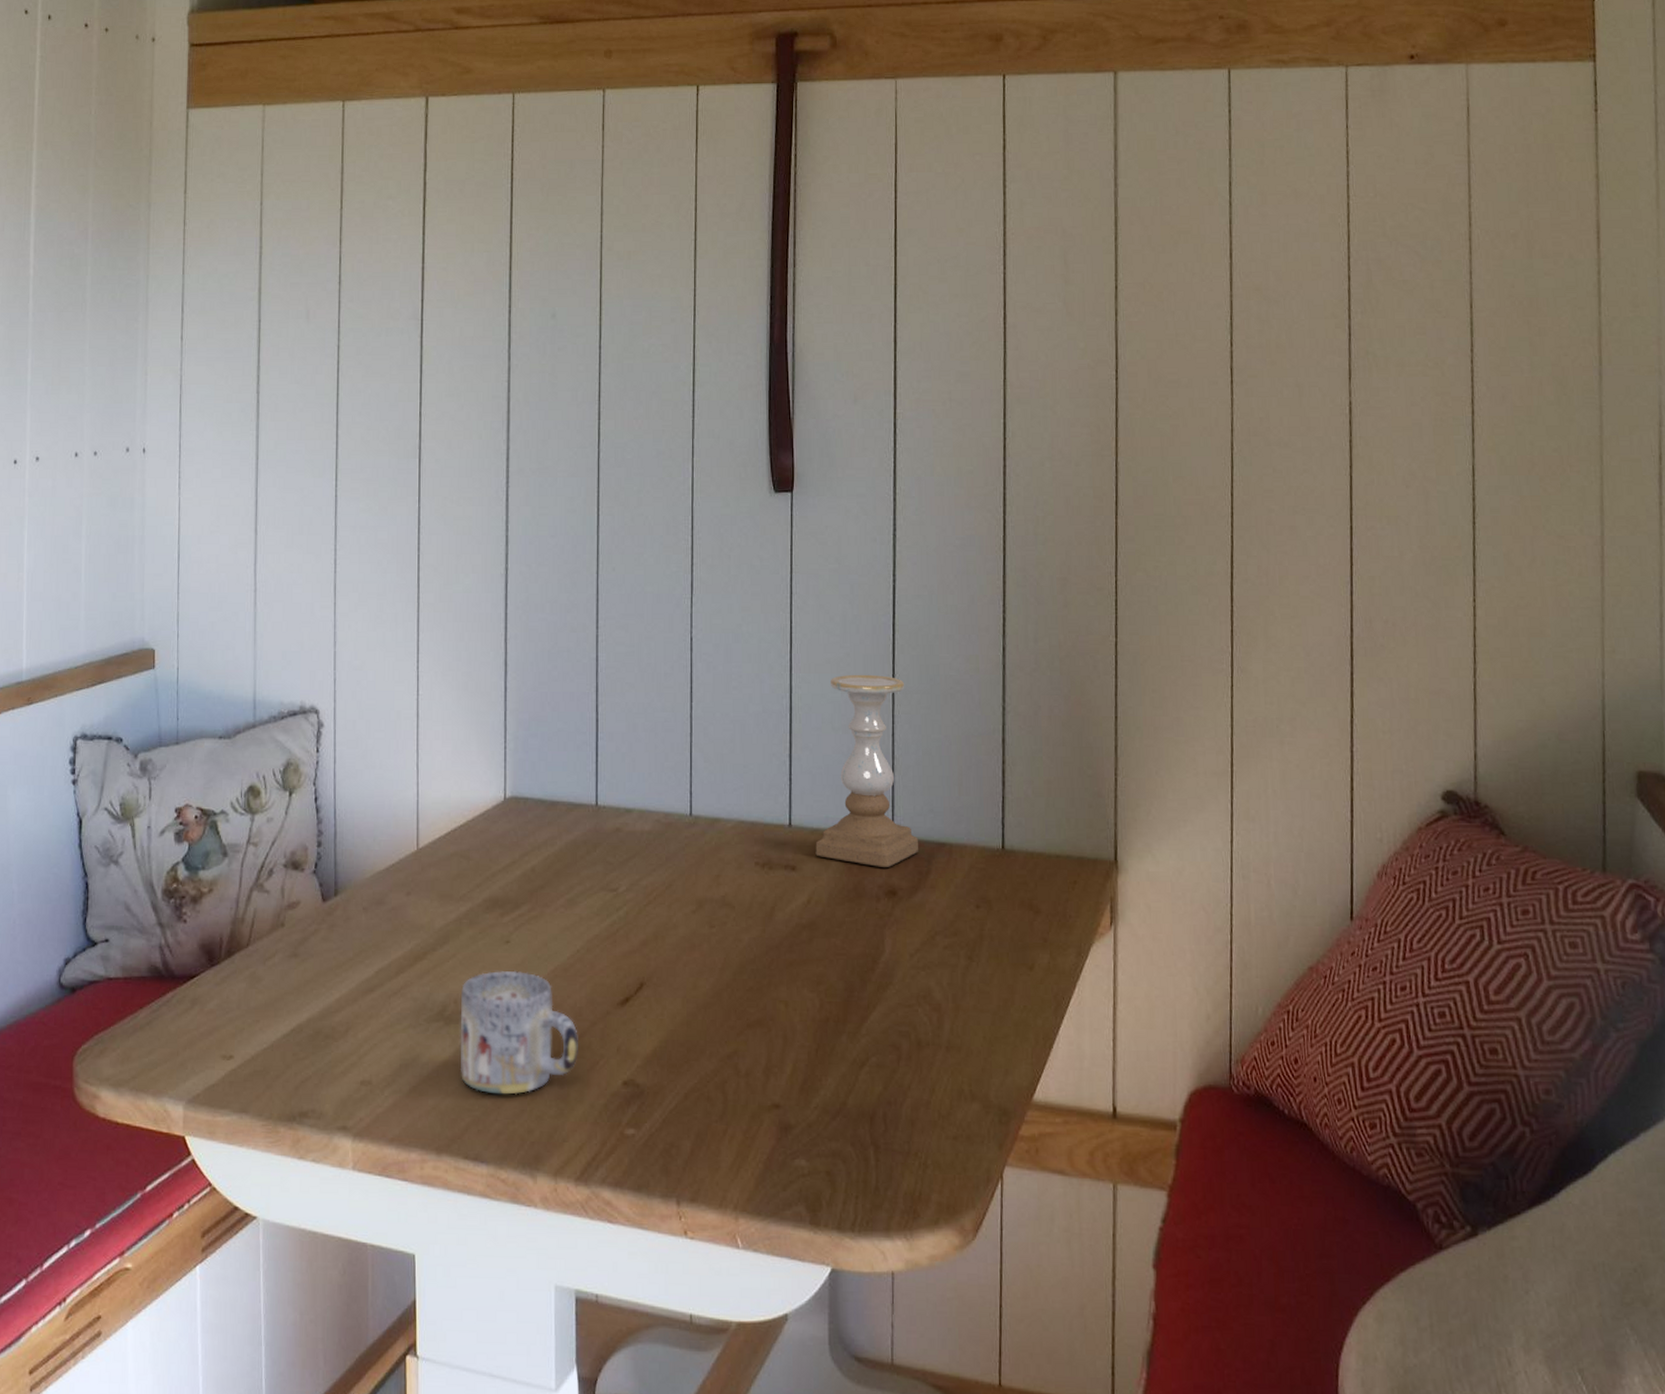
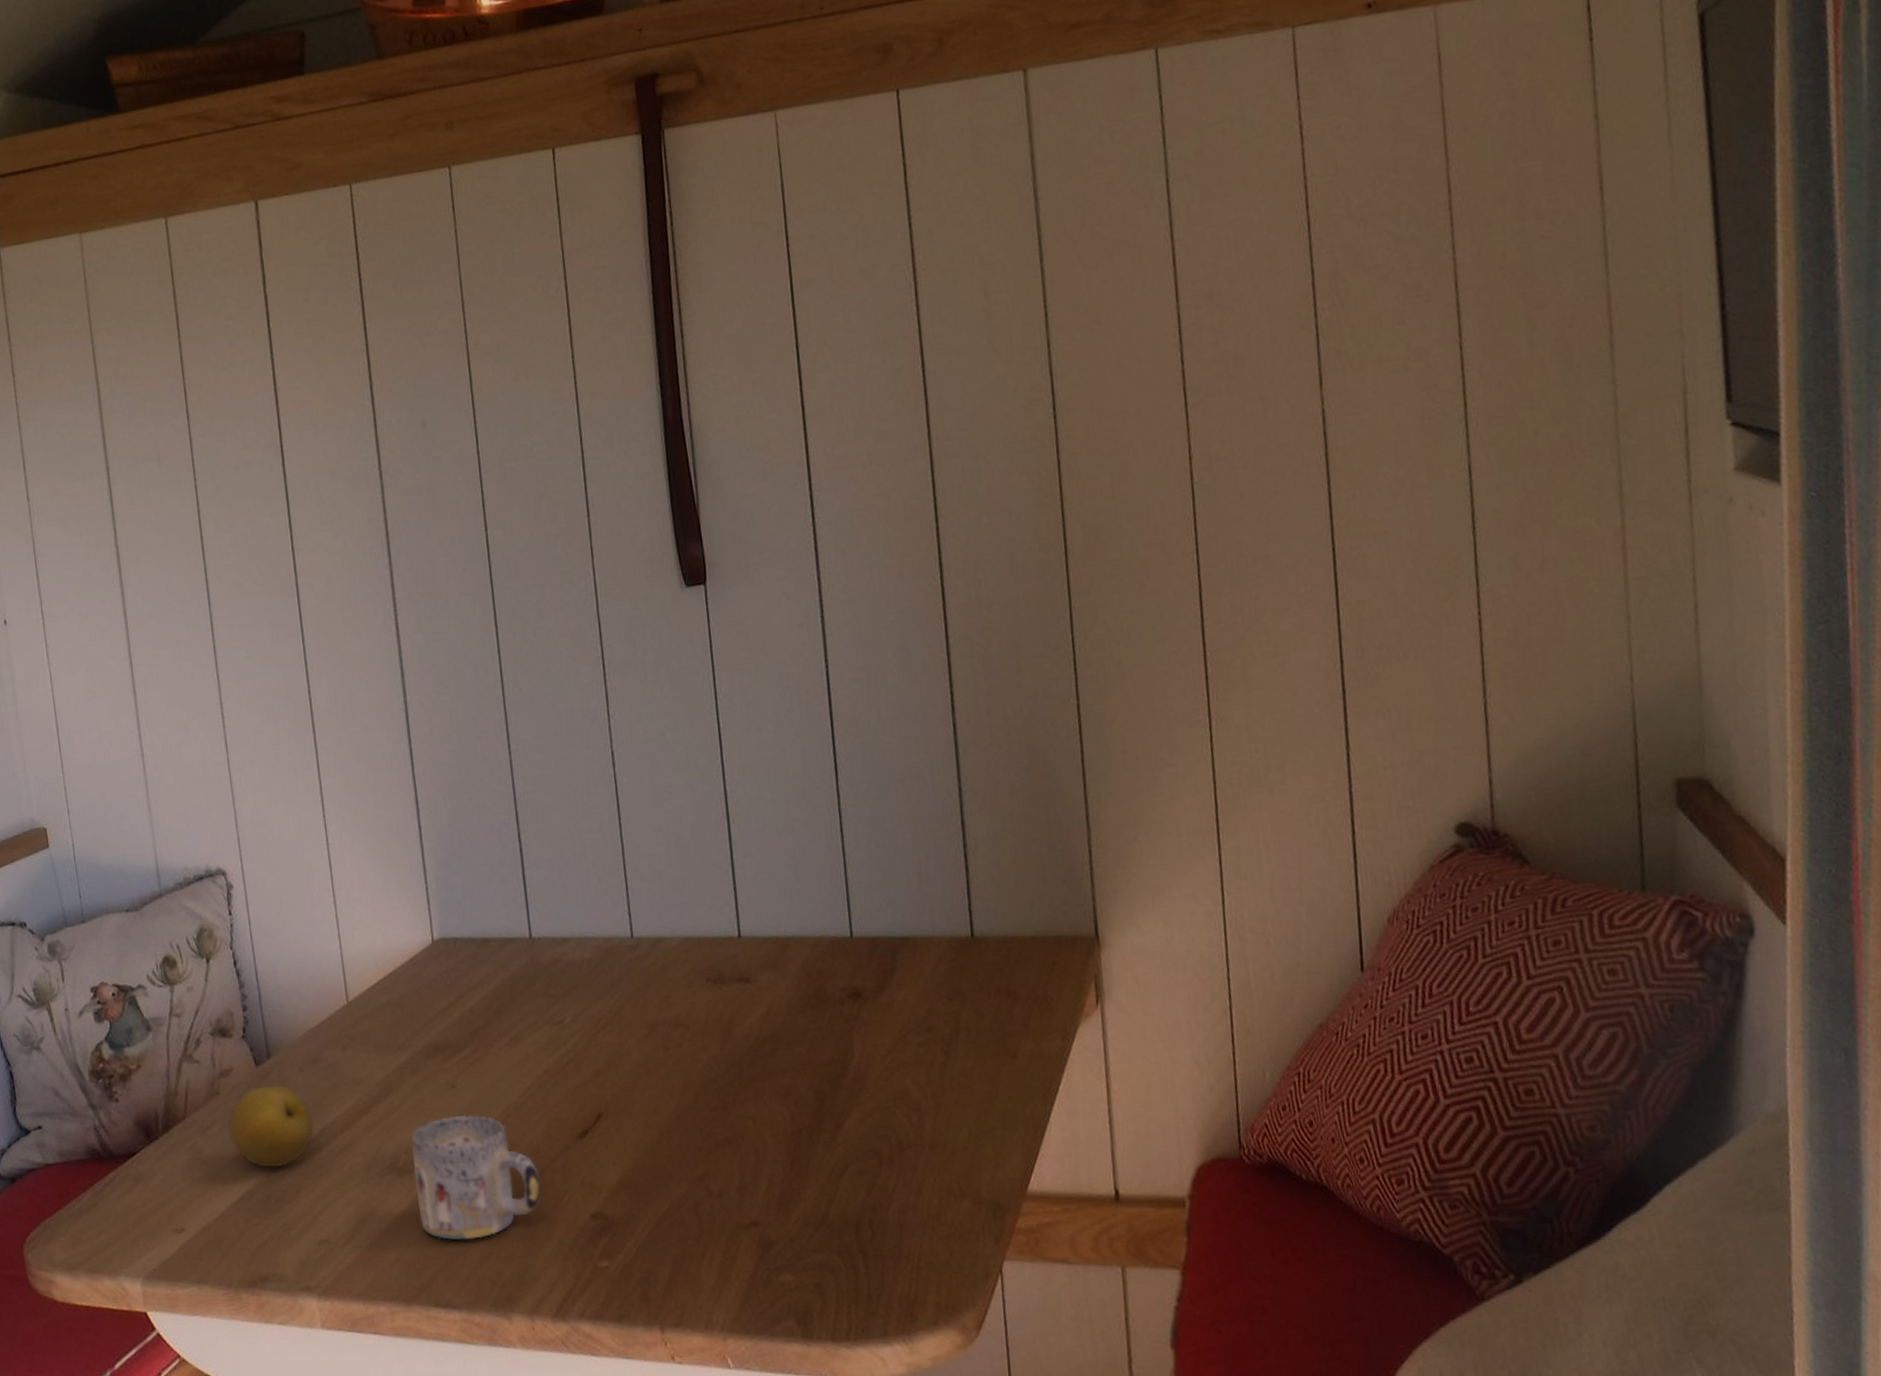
fruit: none [288,922,370,1005] -> present [229,1084,313,1169]
candle holder: present [815,674,919,868] -> none [767,768,881,971]

